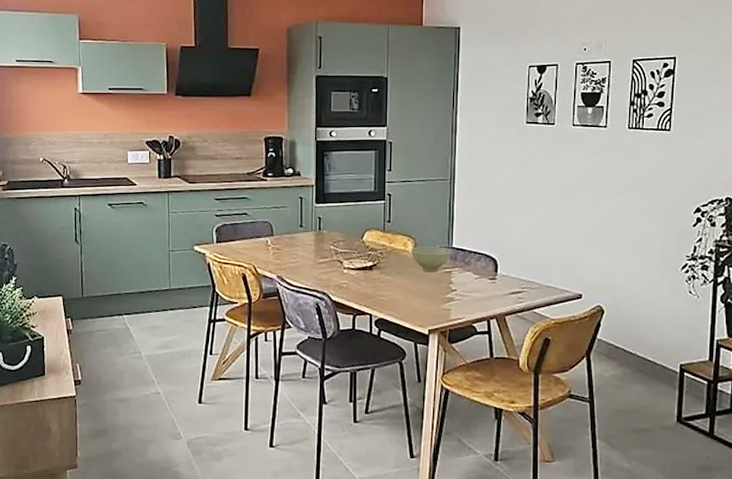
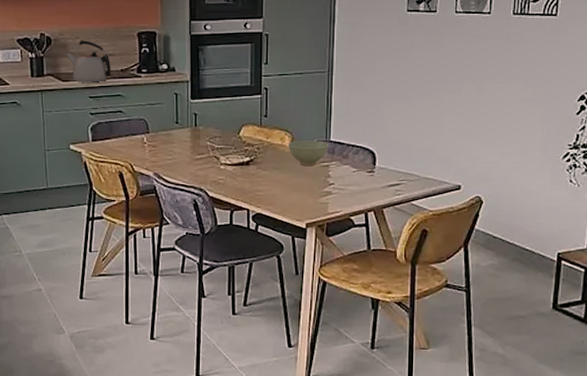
kettle: none [193,144,238,186] -> present [66,40,112,84]

